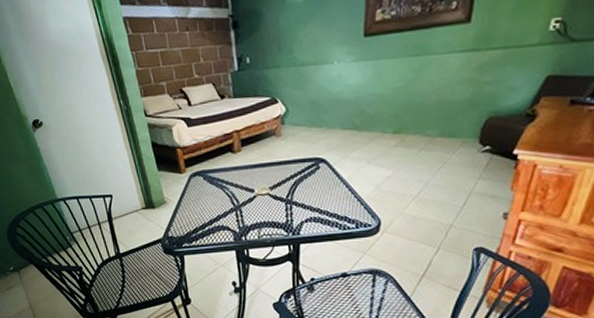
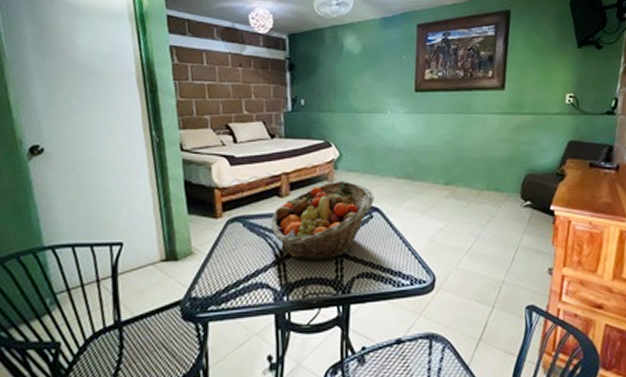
fruit basket: none [226,135,321,208] -> present [270,181,374,261]

